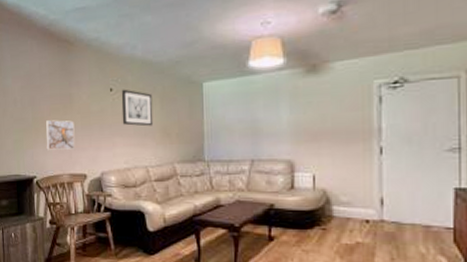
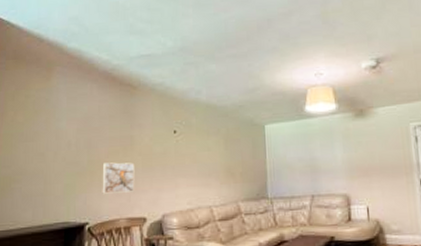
wall art: present [121,89,154,127] -> none [185,131,218,167]

